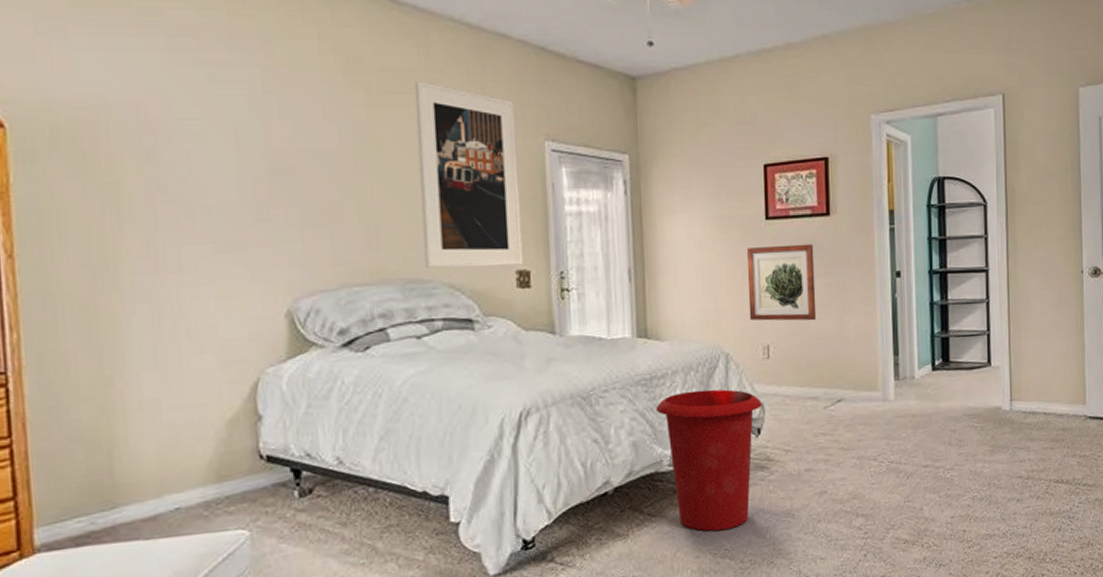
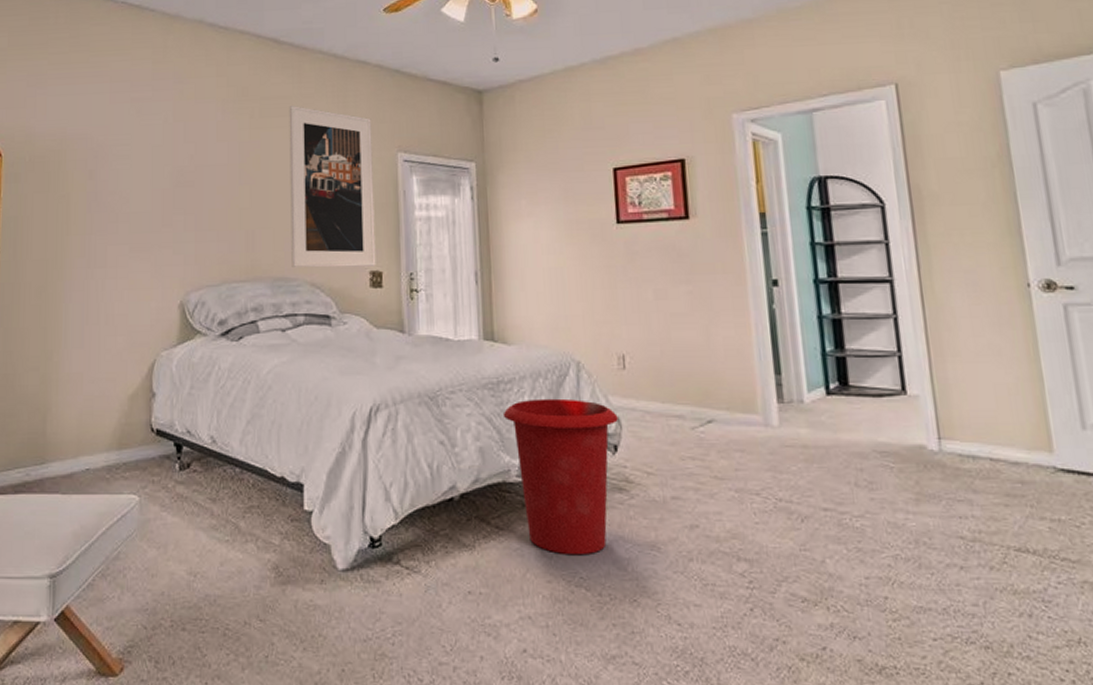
wall art: present [746,244,817,321] -> none [596,249,679,331]

